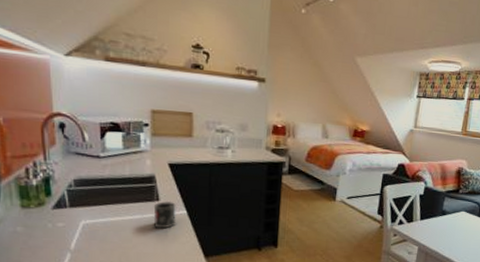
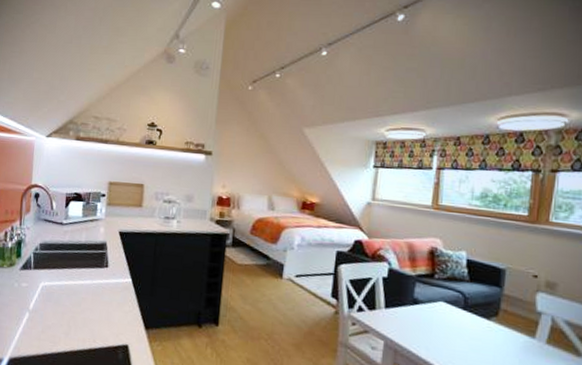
mug: present [153,201,177,229] -> none [100,268,123,296]

